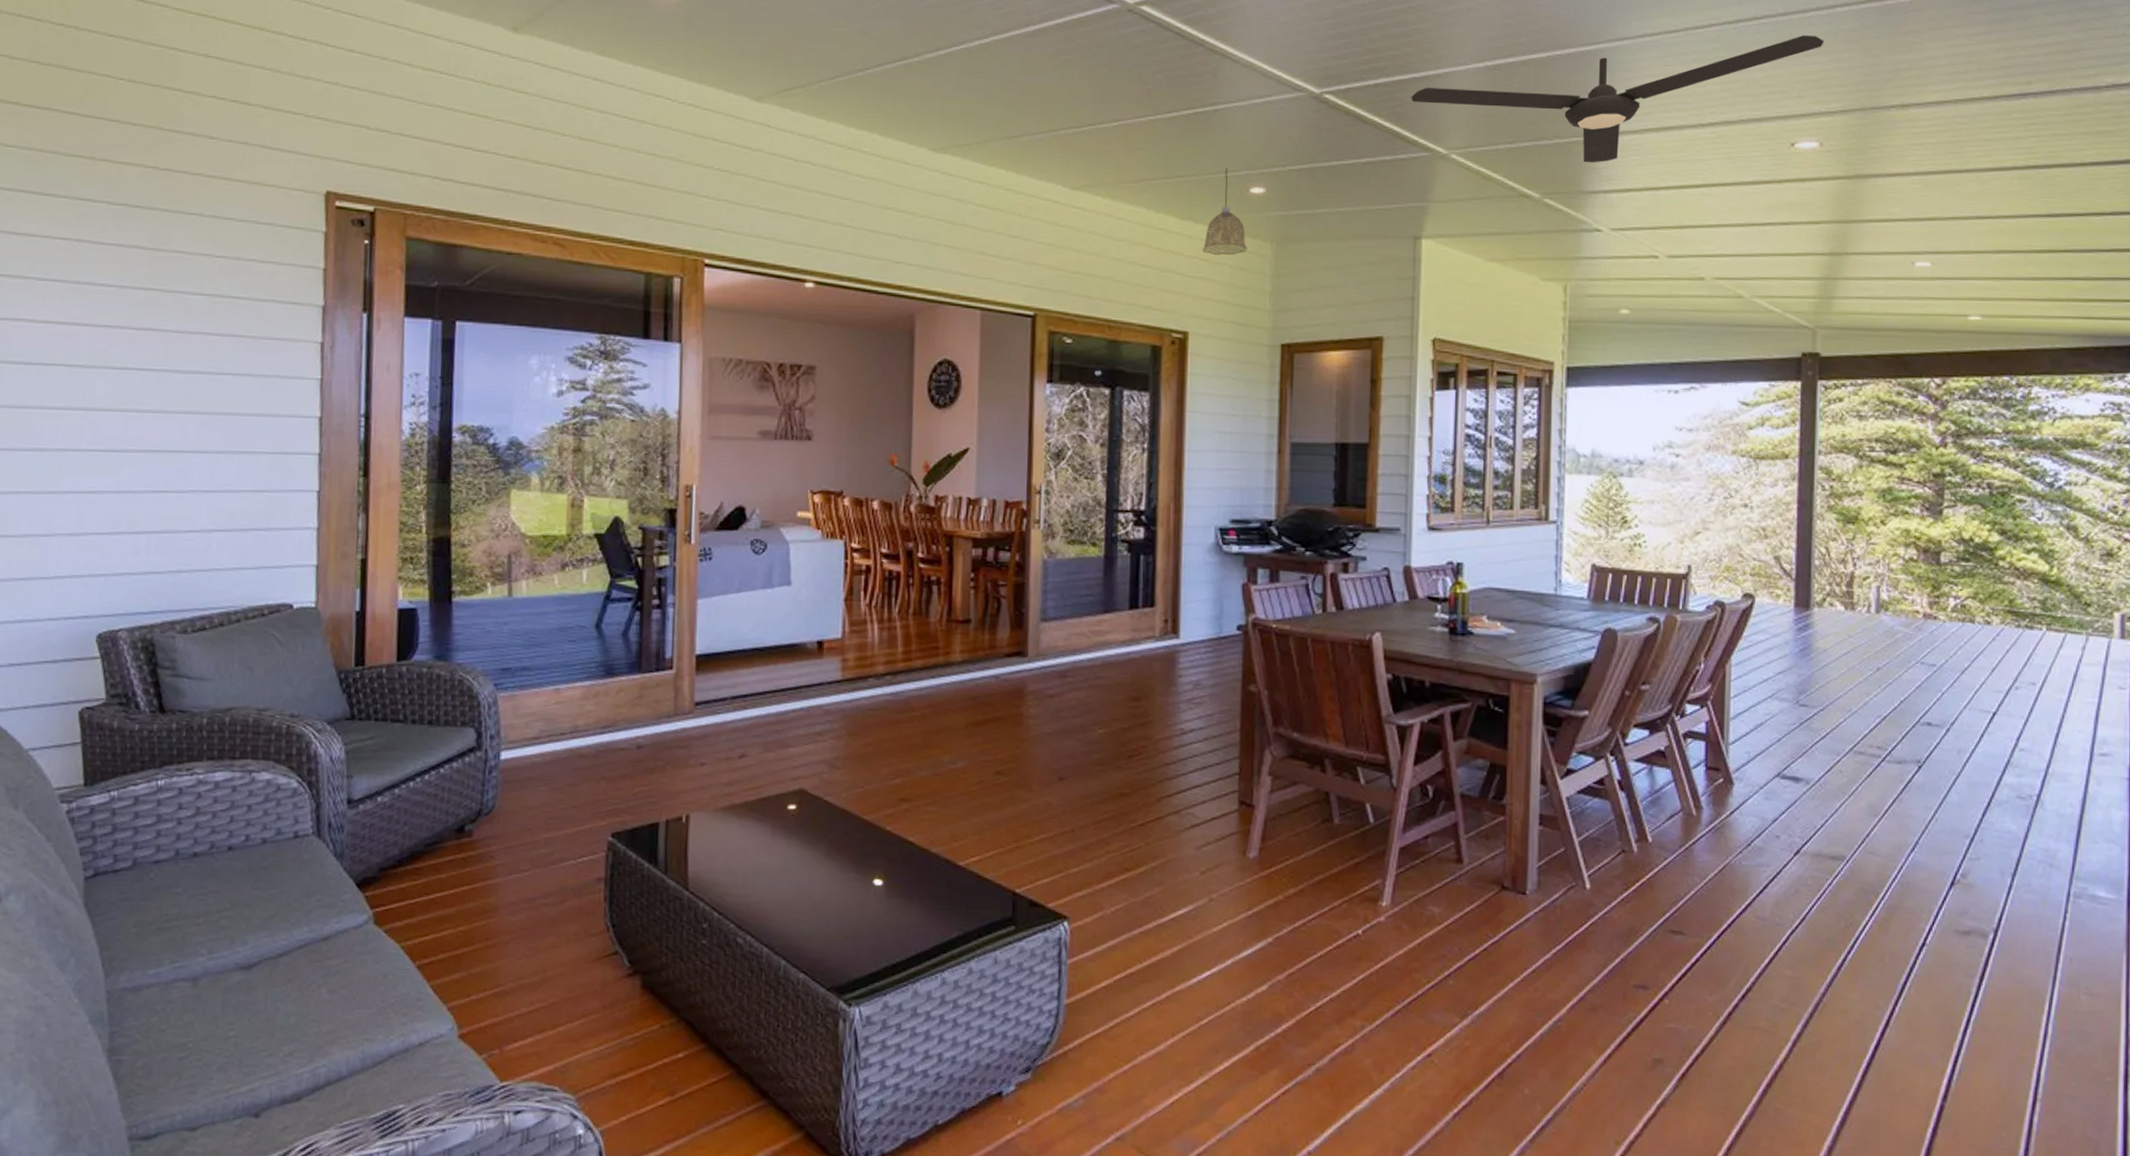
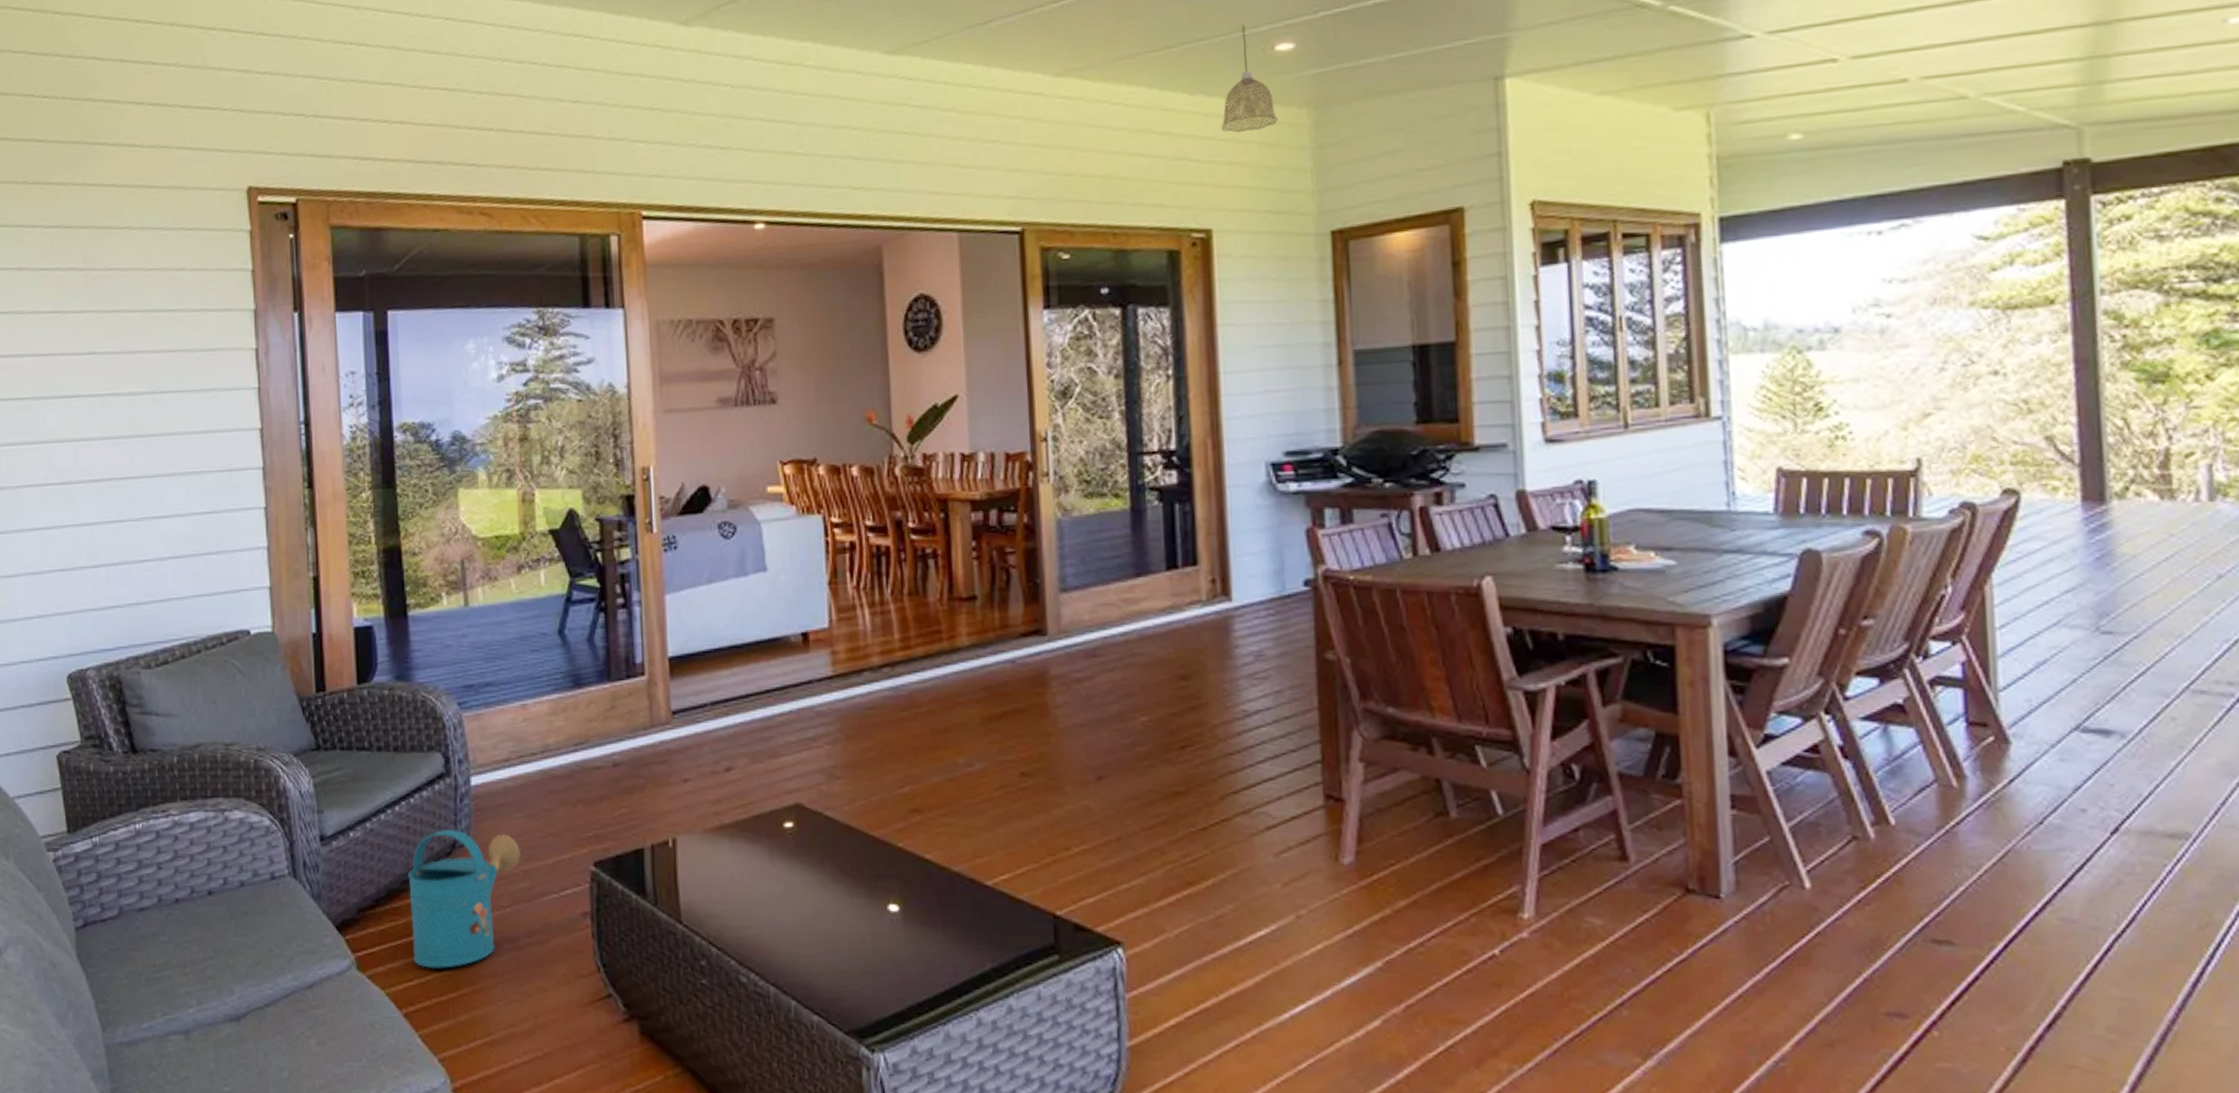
watering can: none [431,797,543,925] -> present [408,828,520,968]

